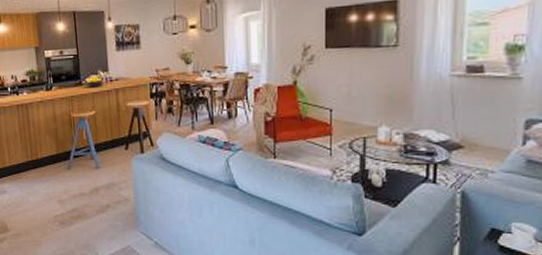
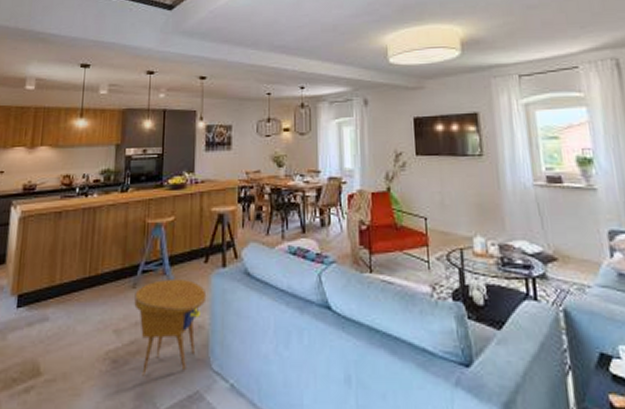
side table: none [70,163,130,234] -> present [134,280,207,376]

